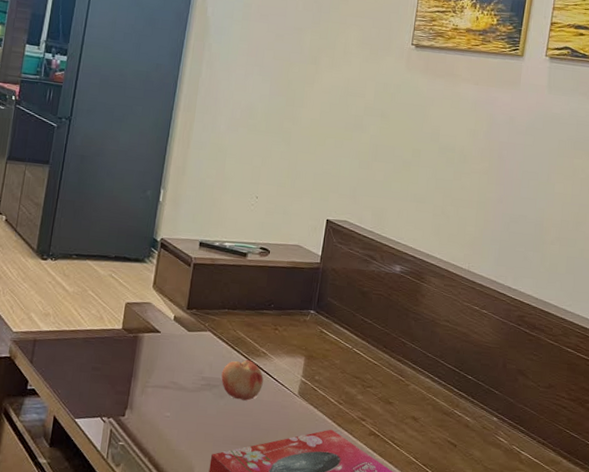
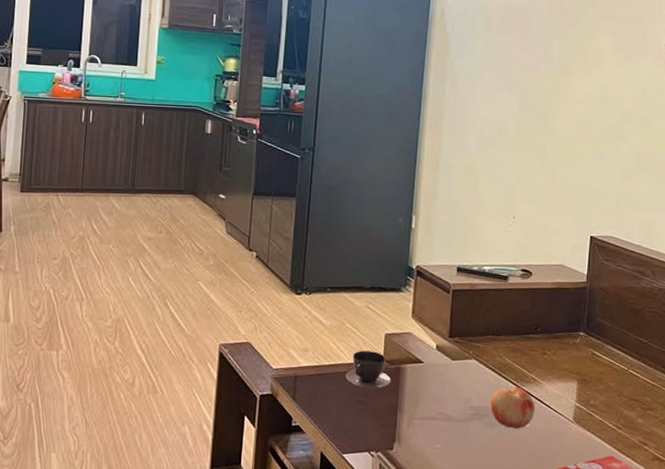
teacup: none [84,318,128,356] -> present [346,350,391,389]

